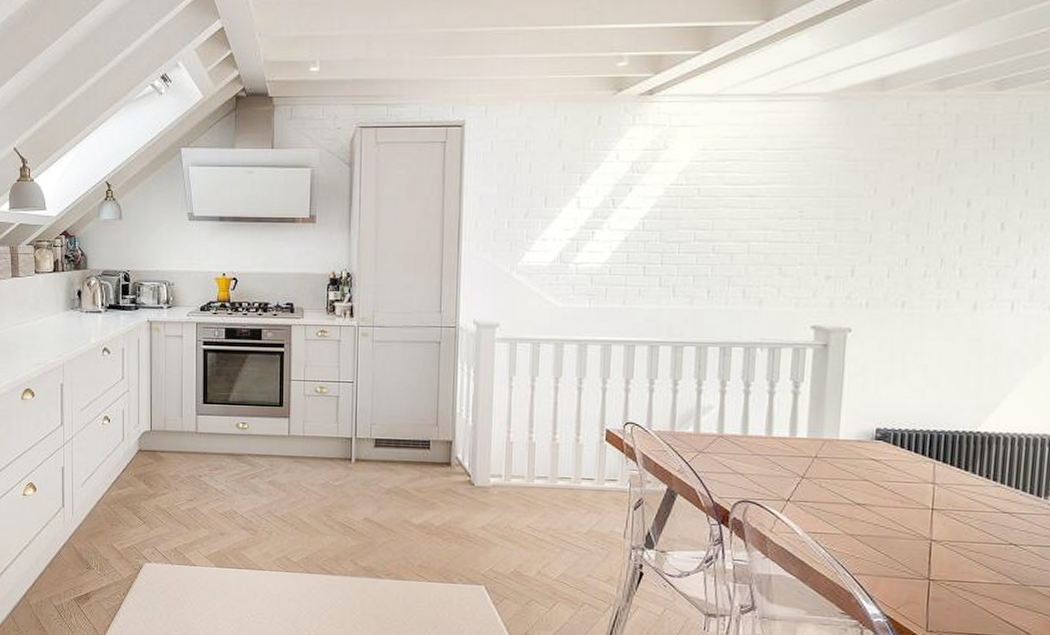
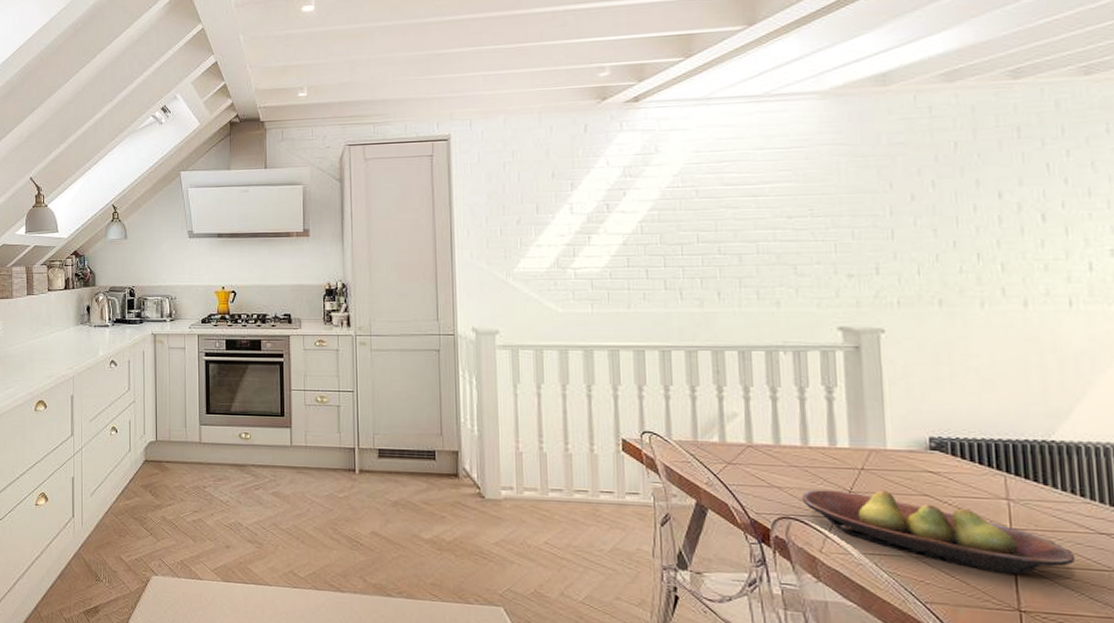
fruit bowl: none [760,475,981,550] -> present [801,489,1076,576]

